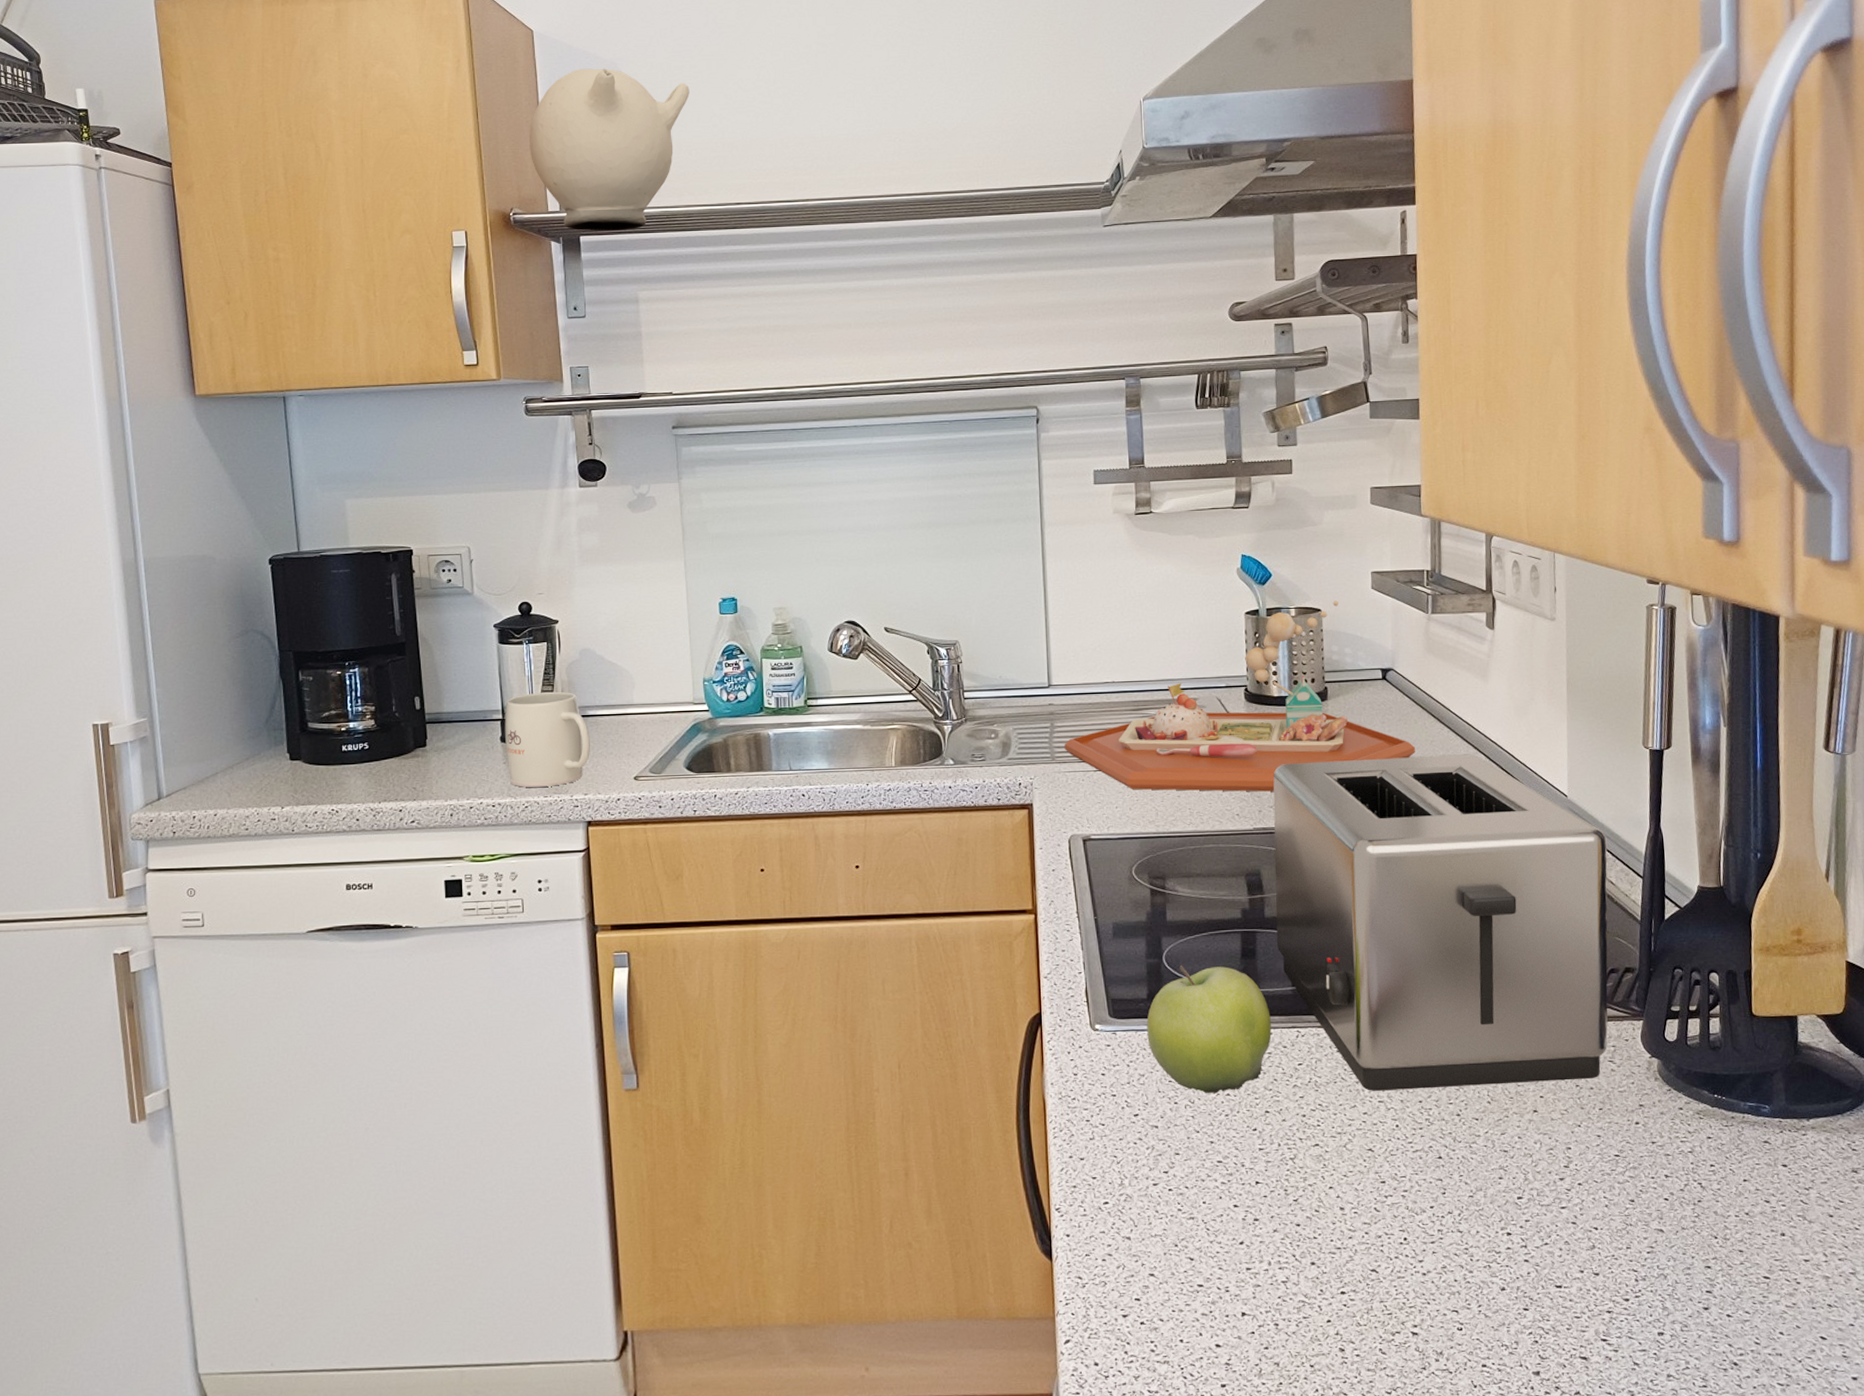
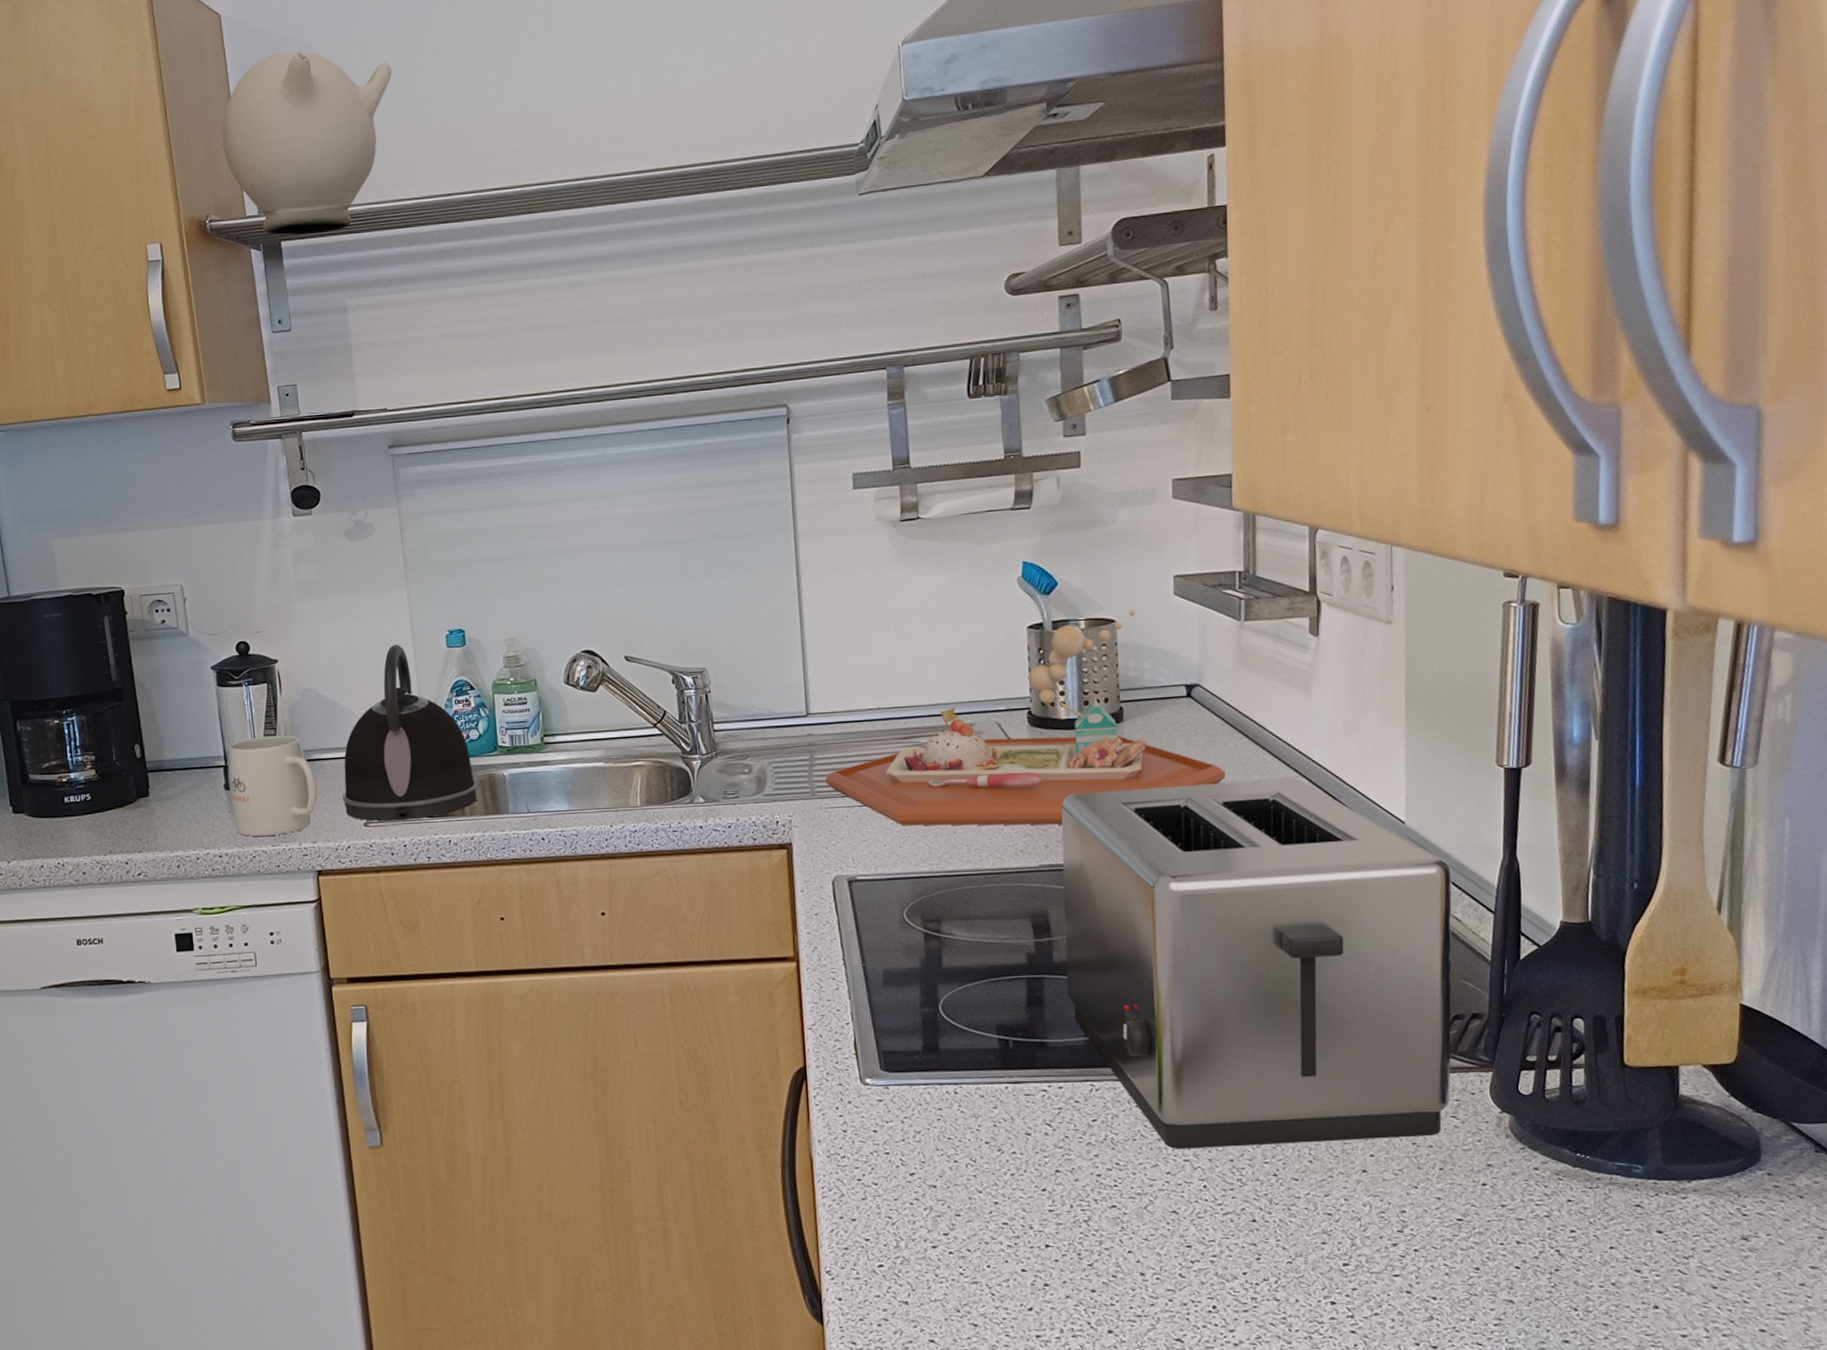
kettle: none [614,609,744,776] -> present [342,644,478,821]
fruit: present [1146,965,1272,1093] -> none [922,1014,1062,1151]

